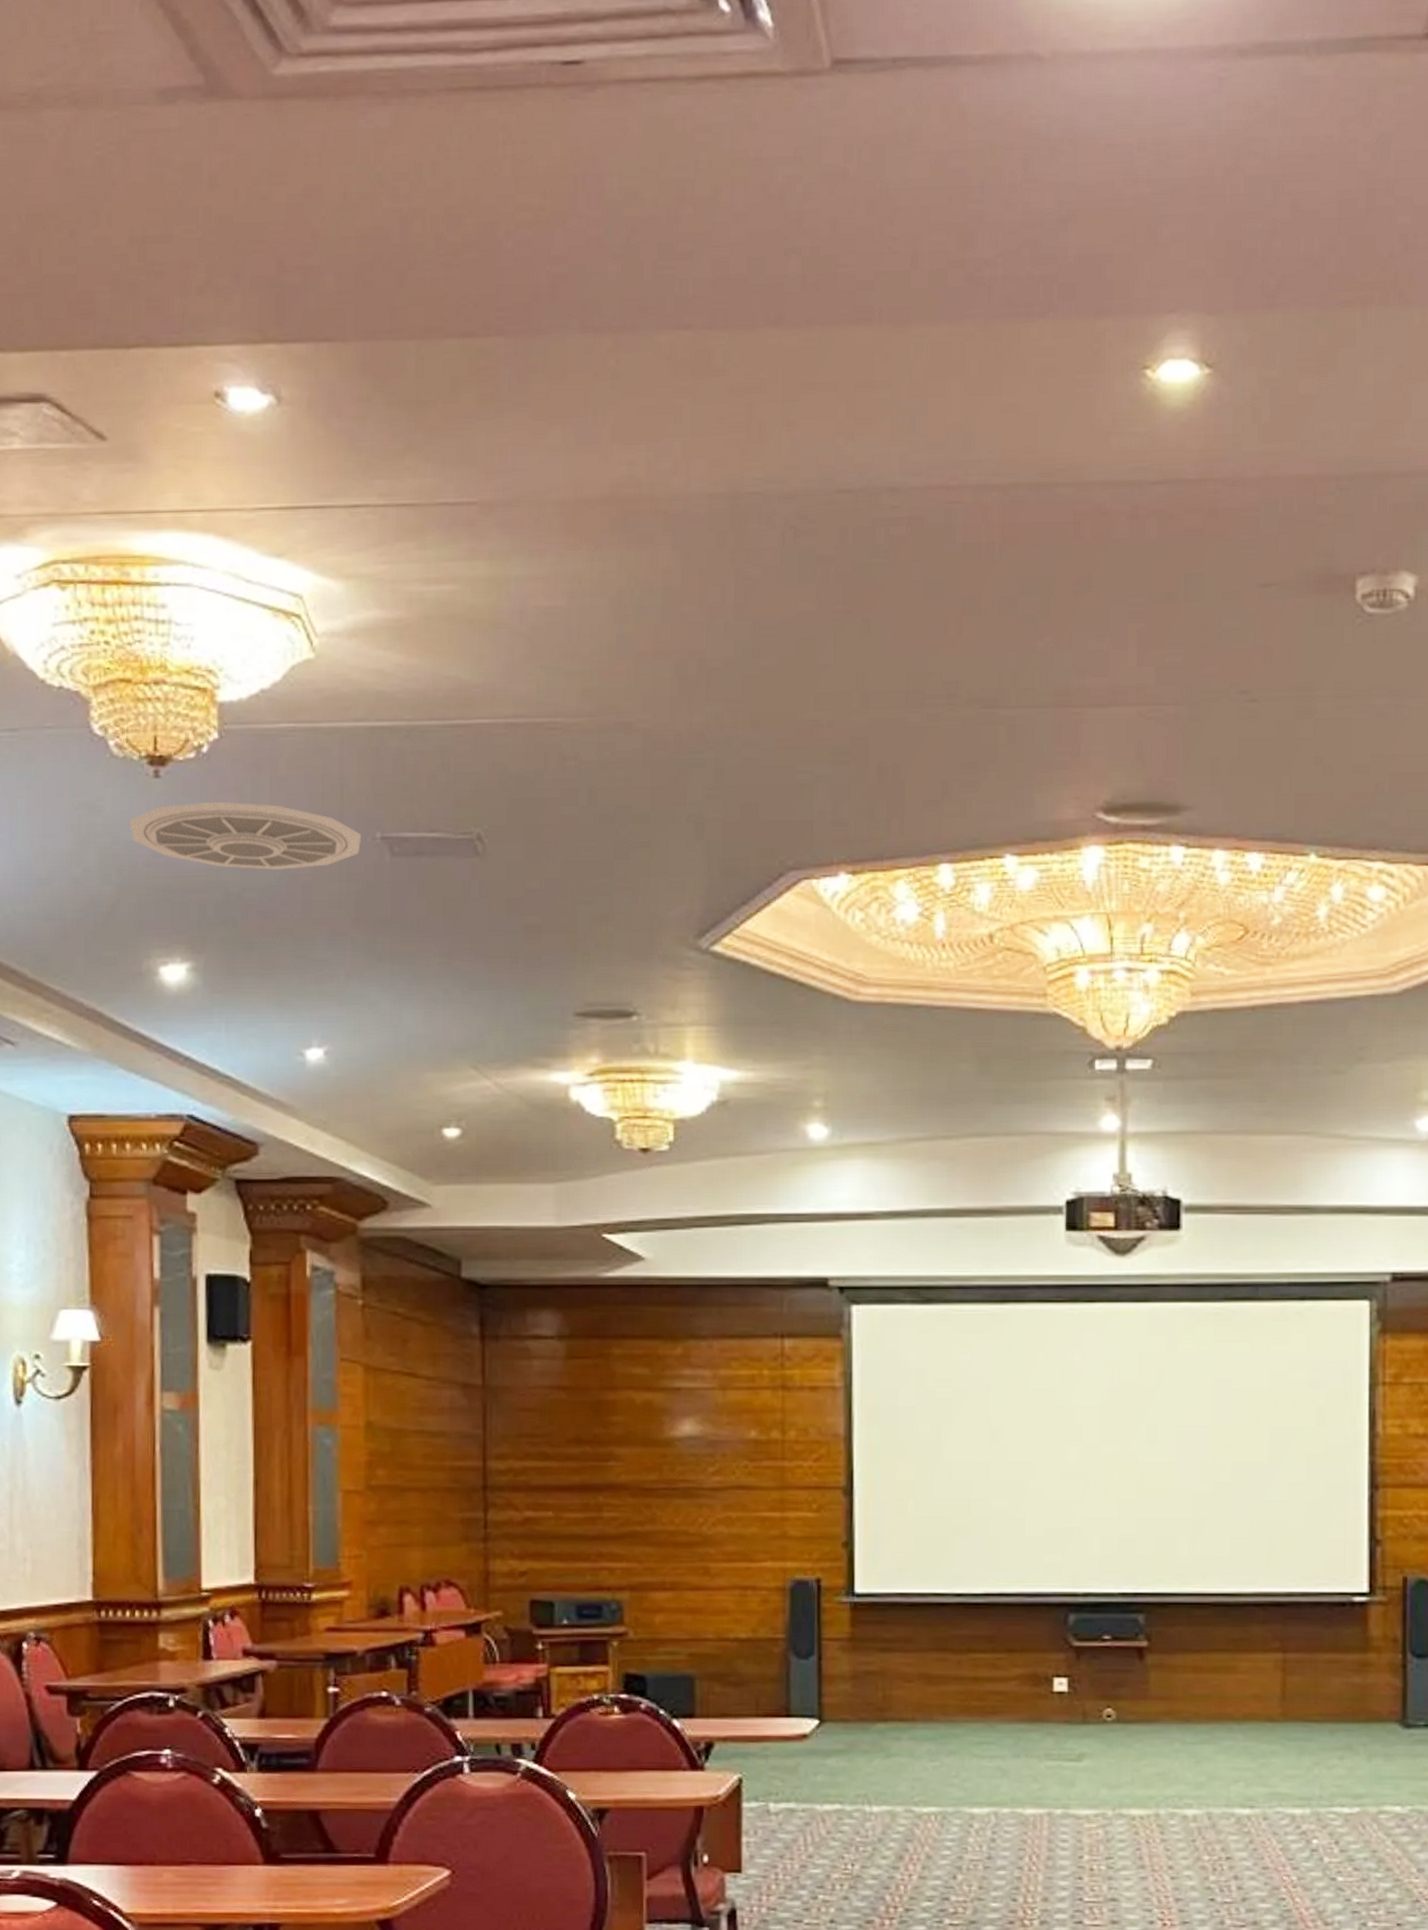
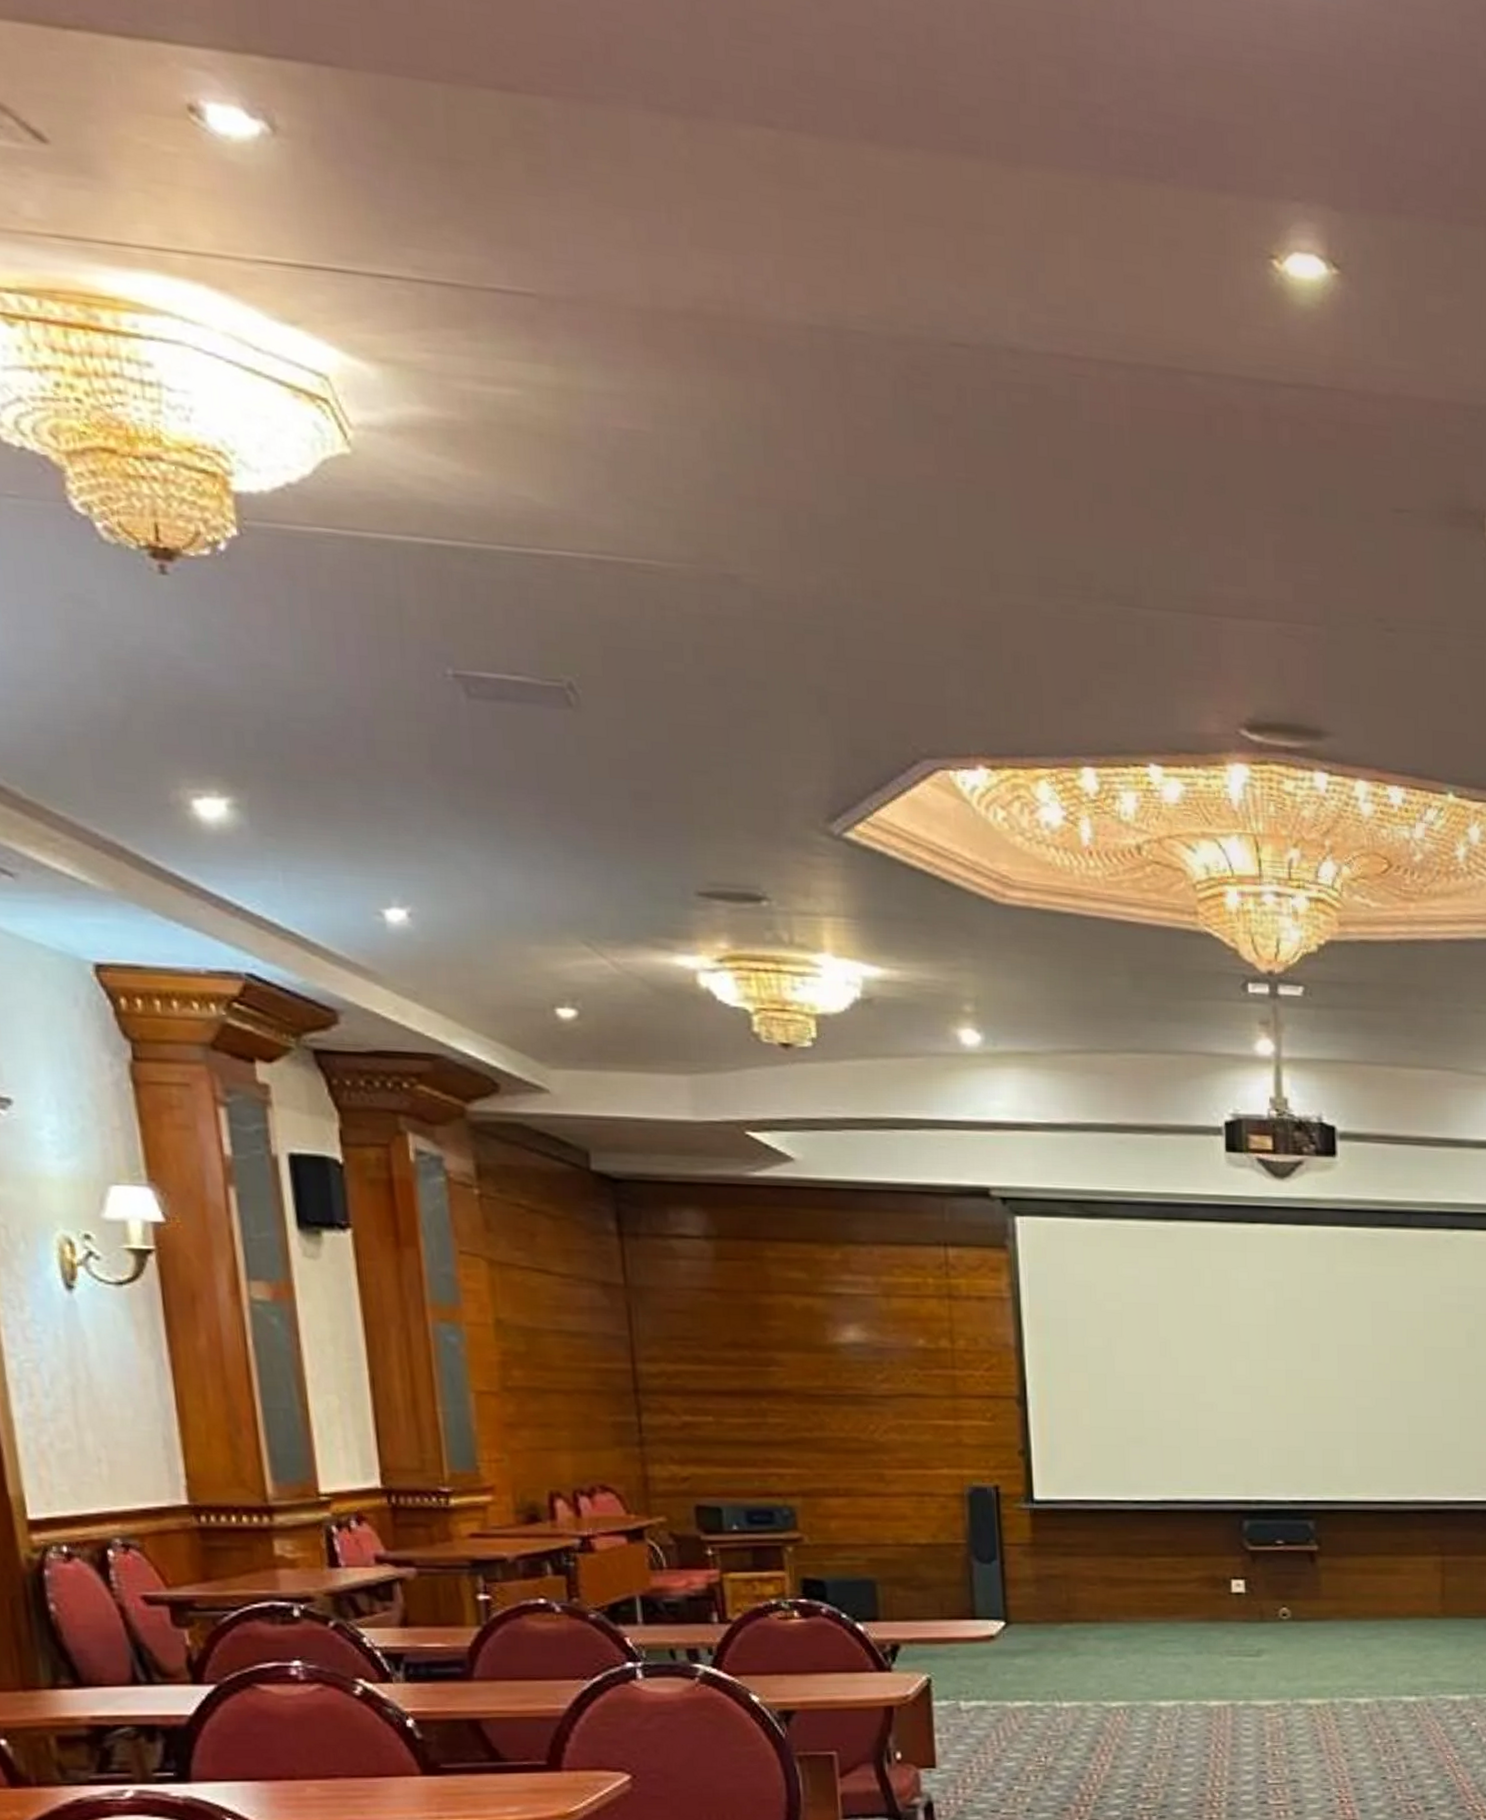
ceiling vent: present [129,801,362,870] -> none [133,609,430,701]

